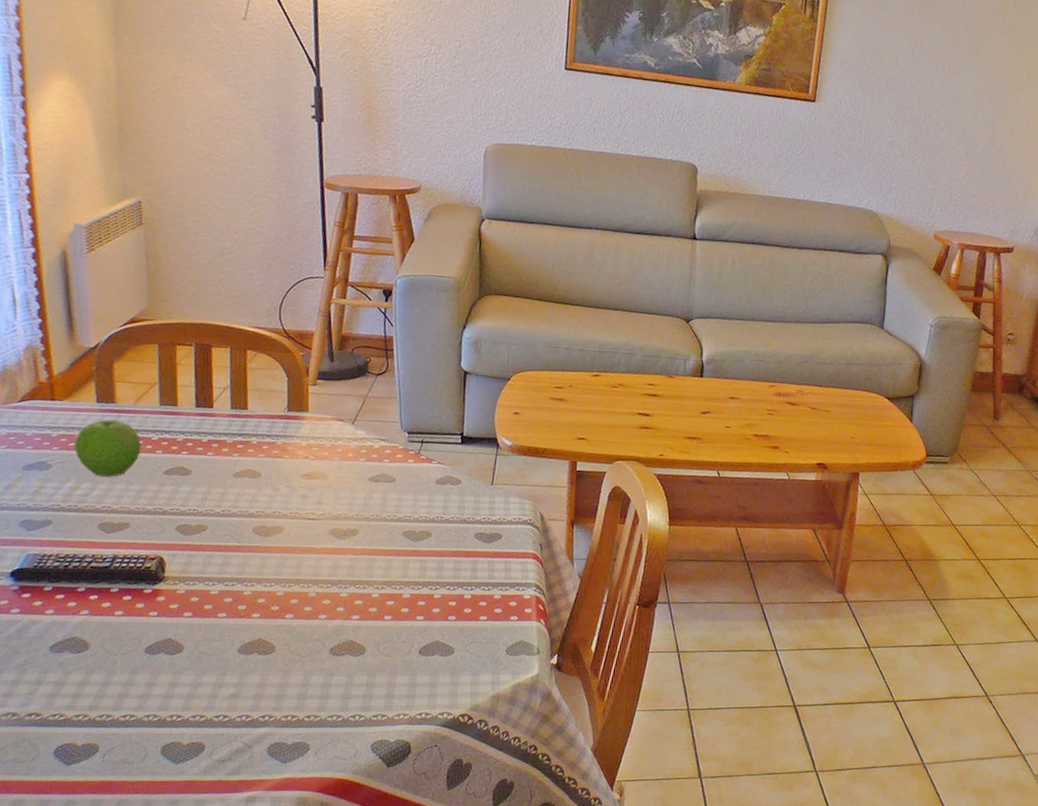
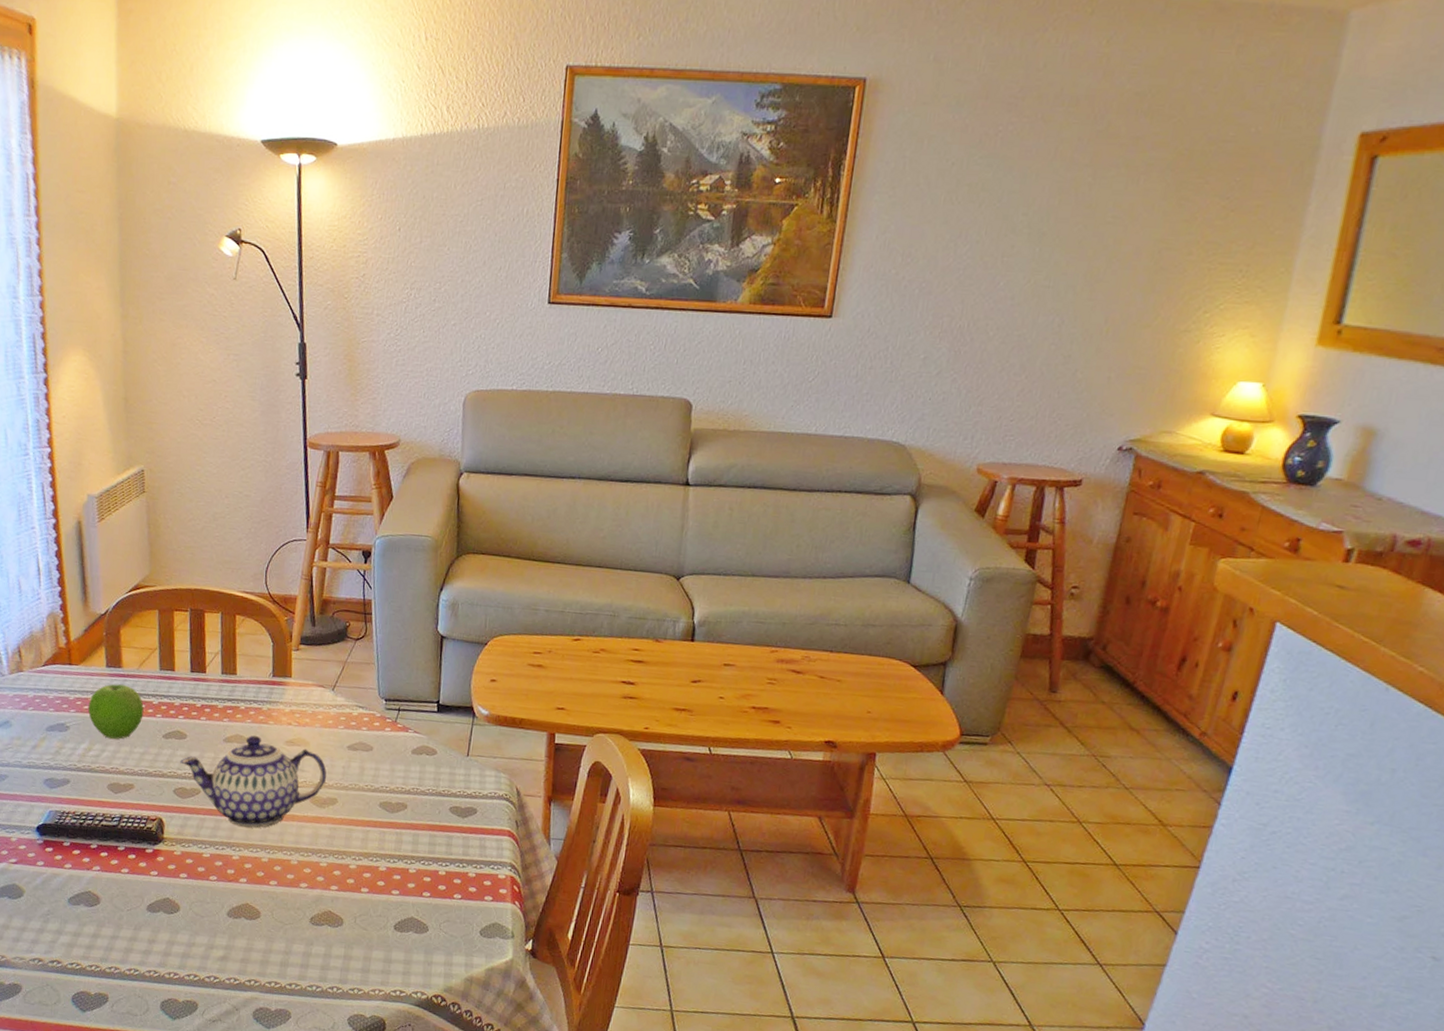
teapot: none [184,470,347,563] -> present [180,735,327,829]

